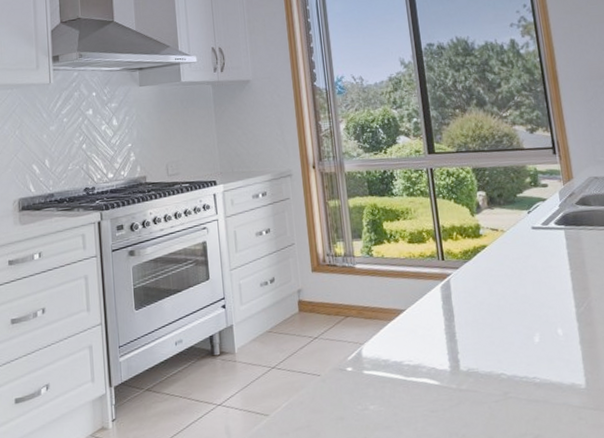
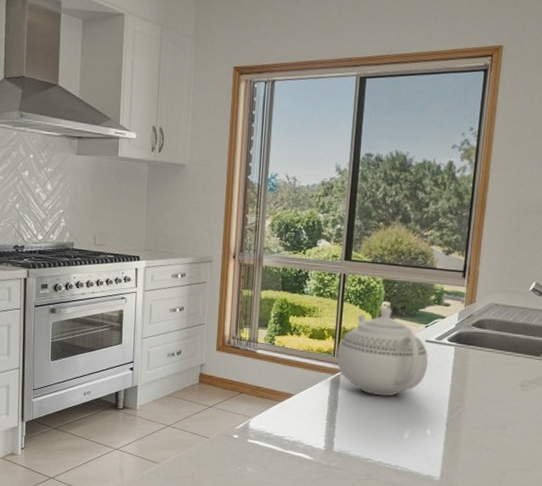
teapot: none [440,197,541,298] -> present [337,307,429,396]

